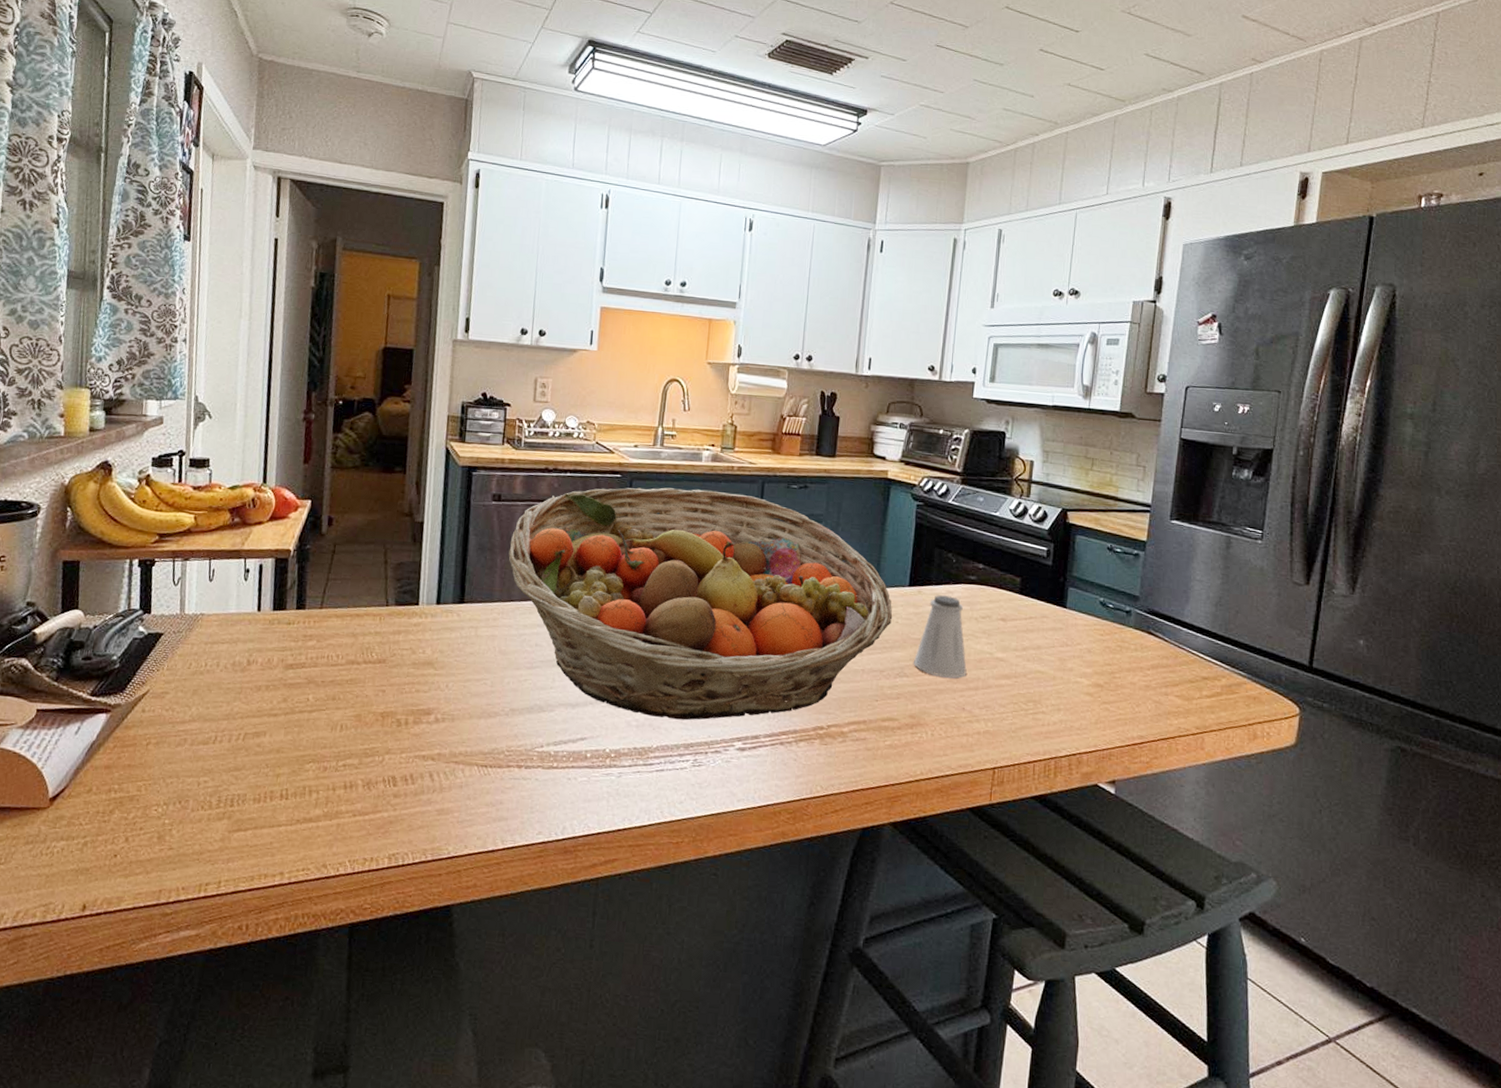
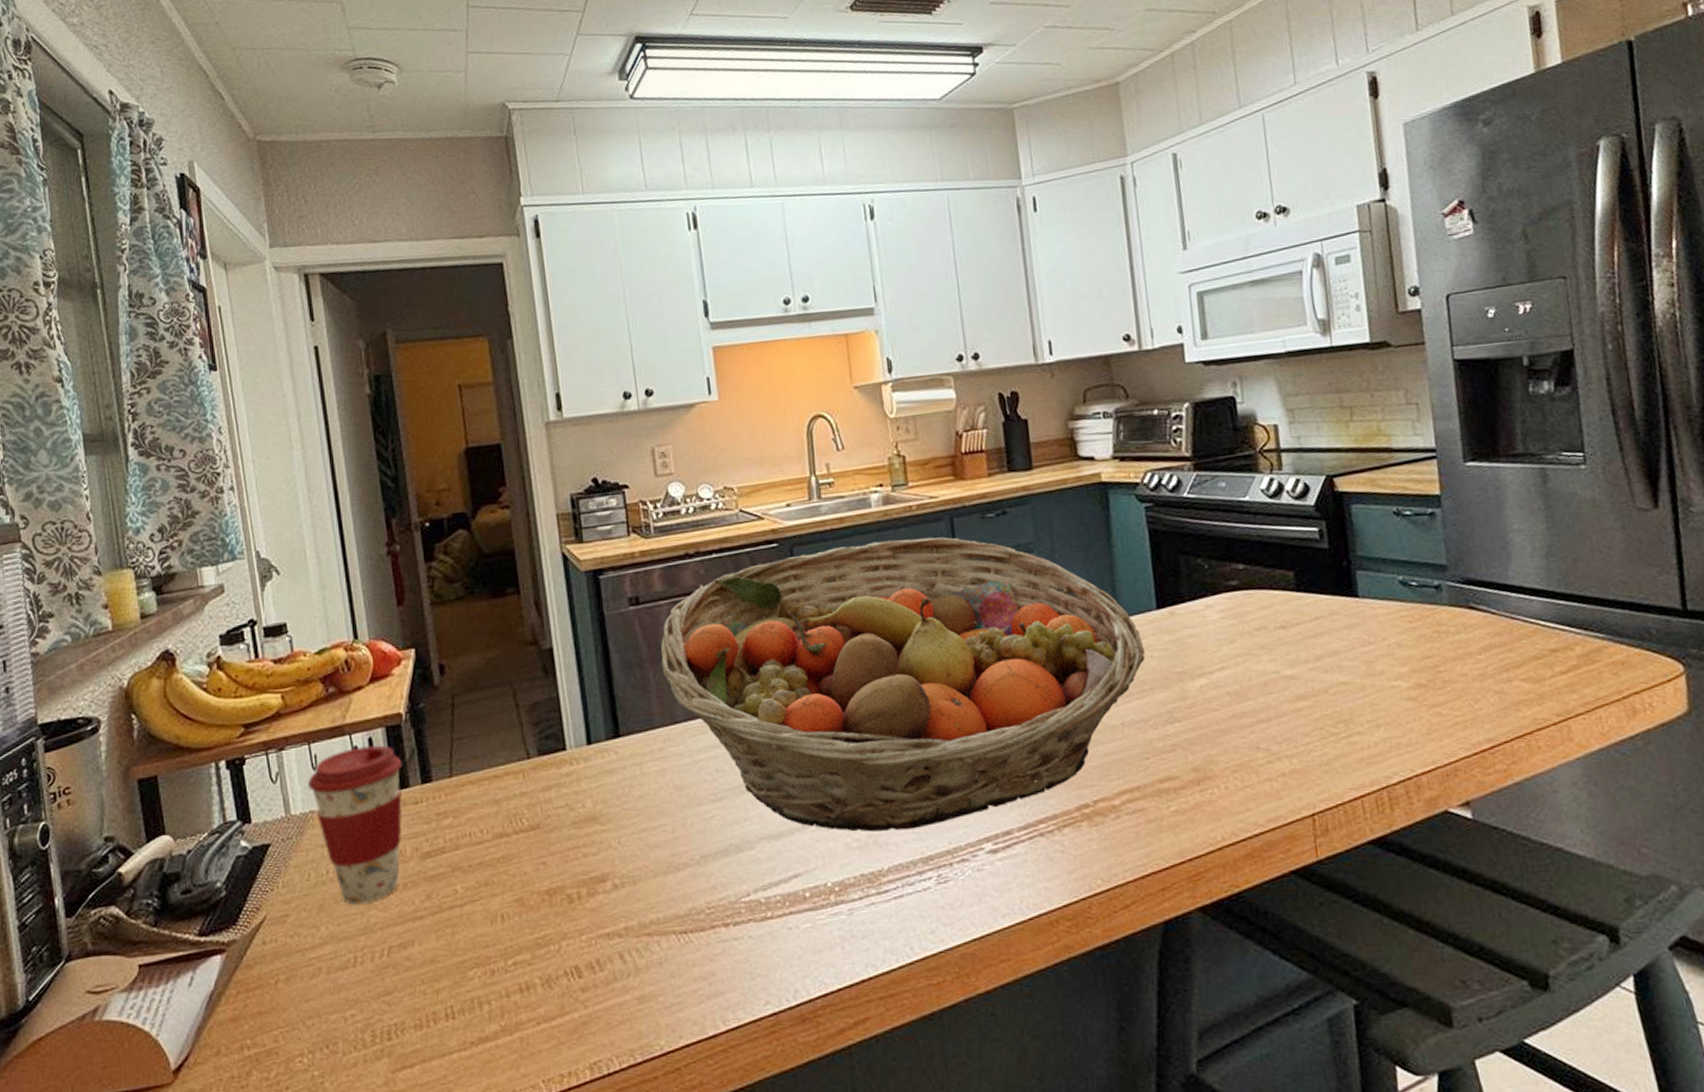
coffee cup: none [202,569,284,695] -> present [307,745,403,905]
saltshaker: present [913,595,967,678] -> none [1182,611,1252,714]

